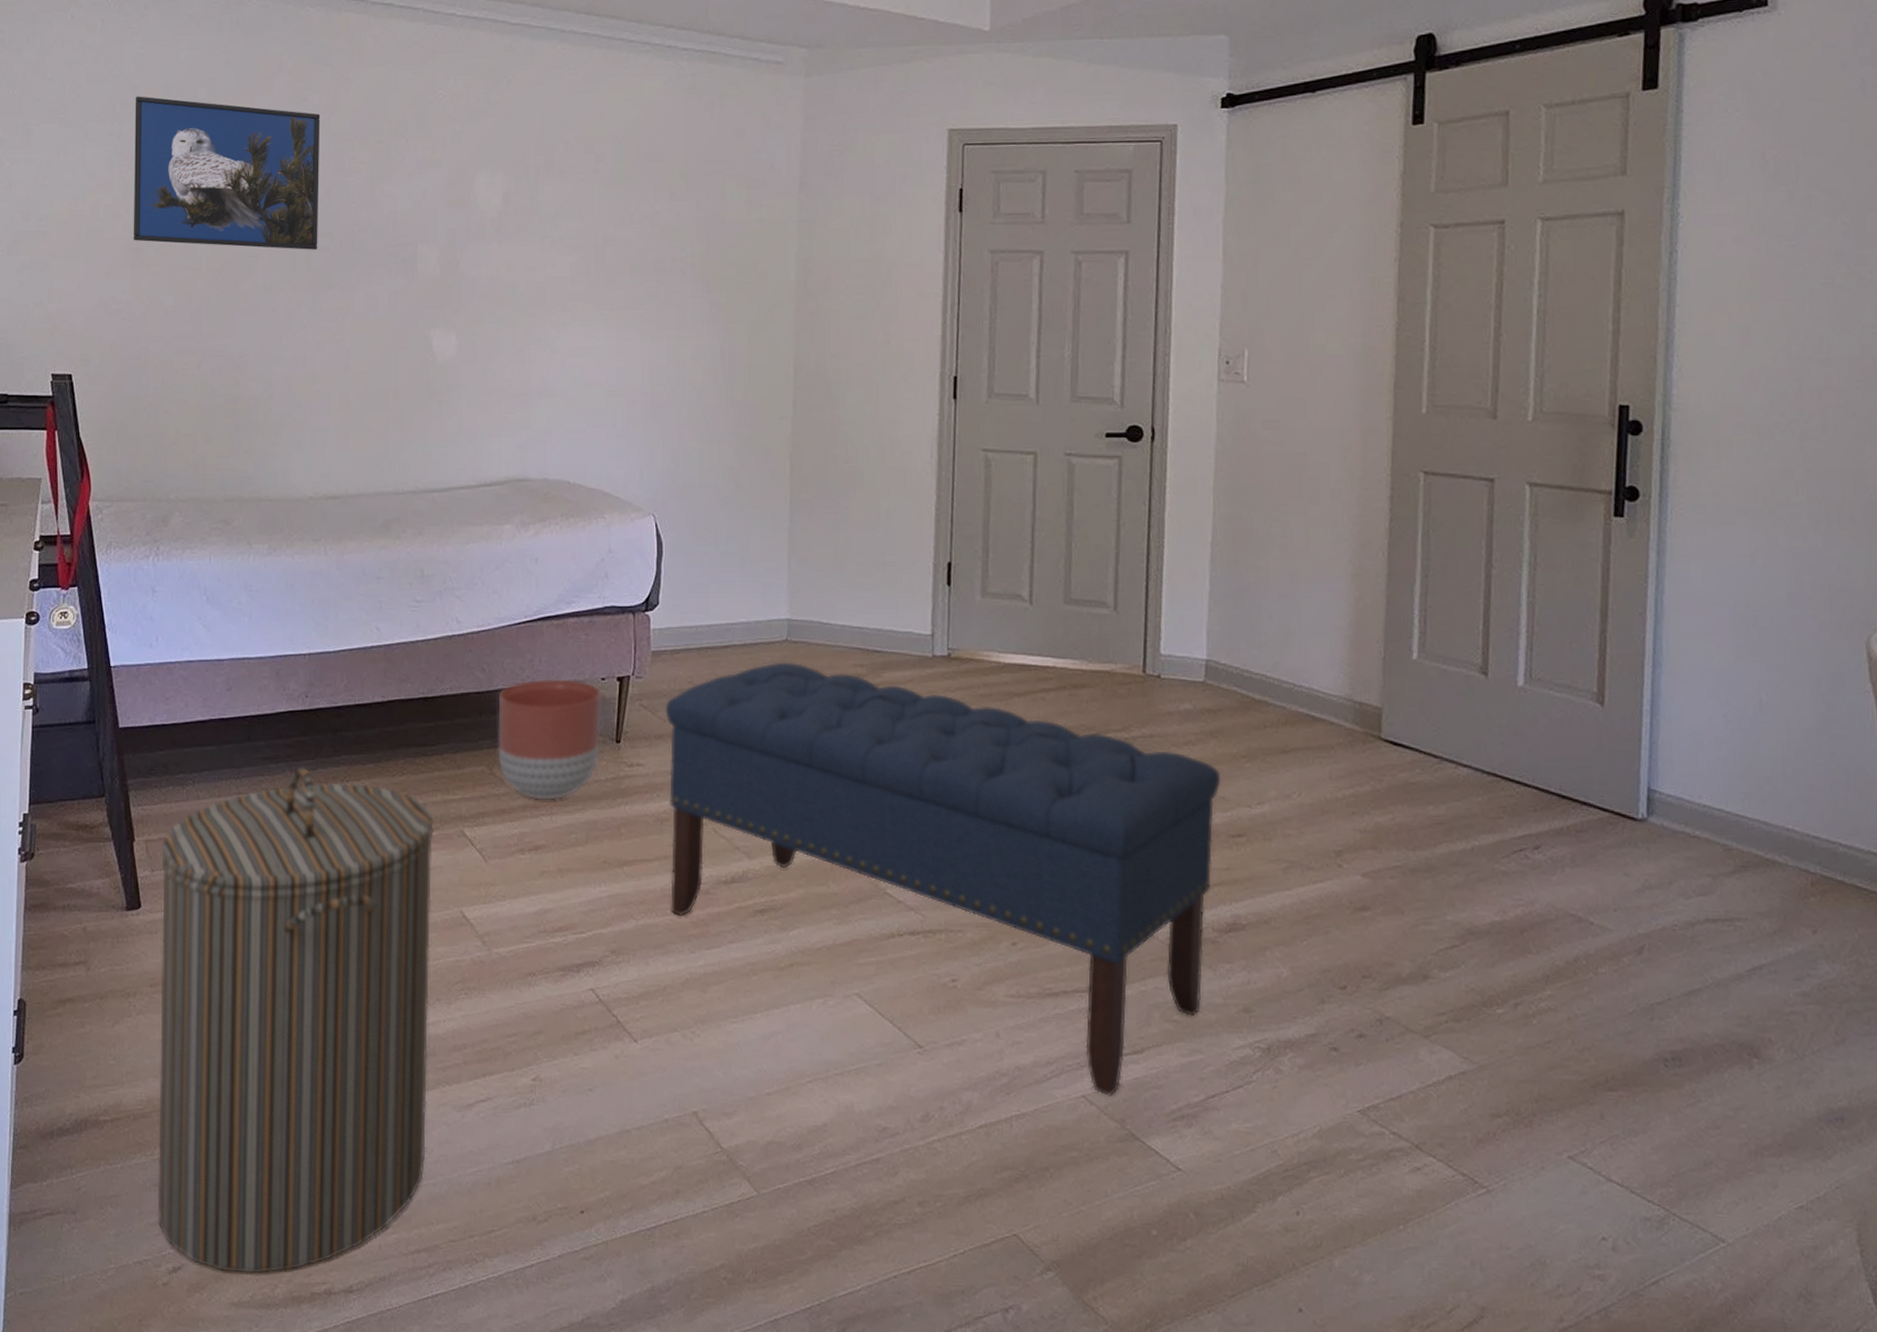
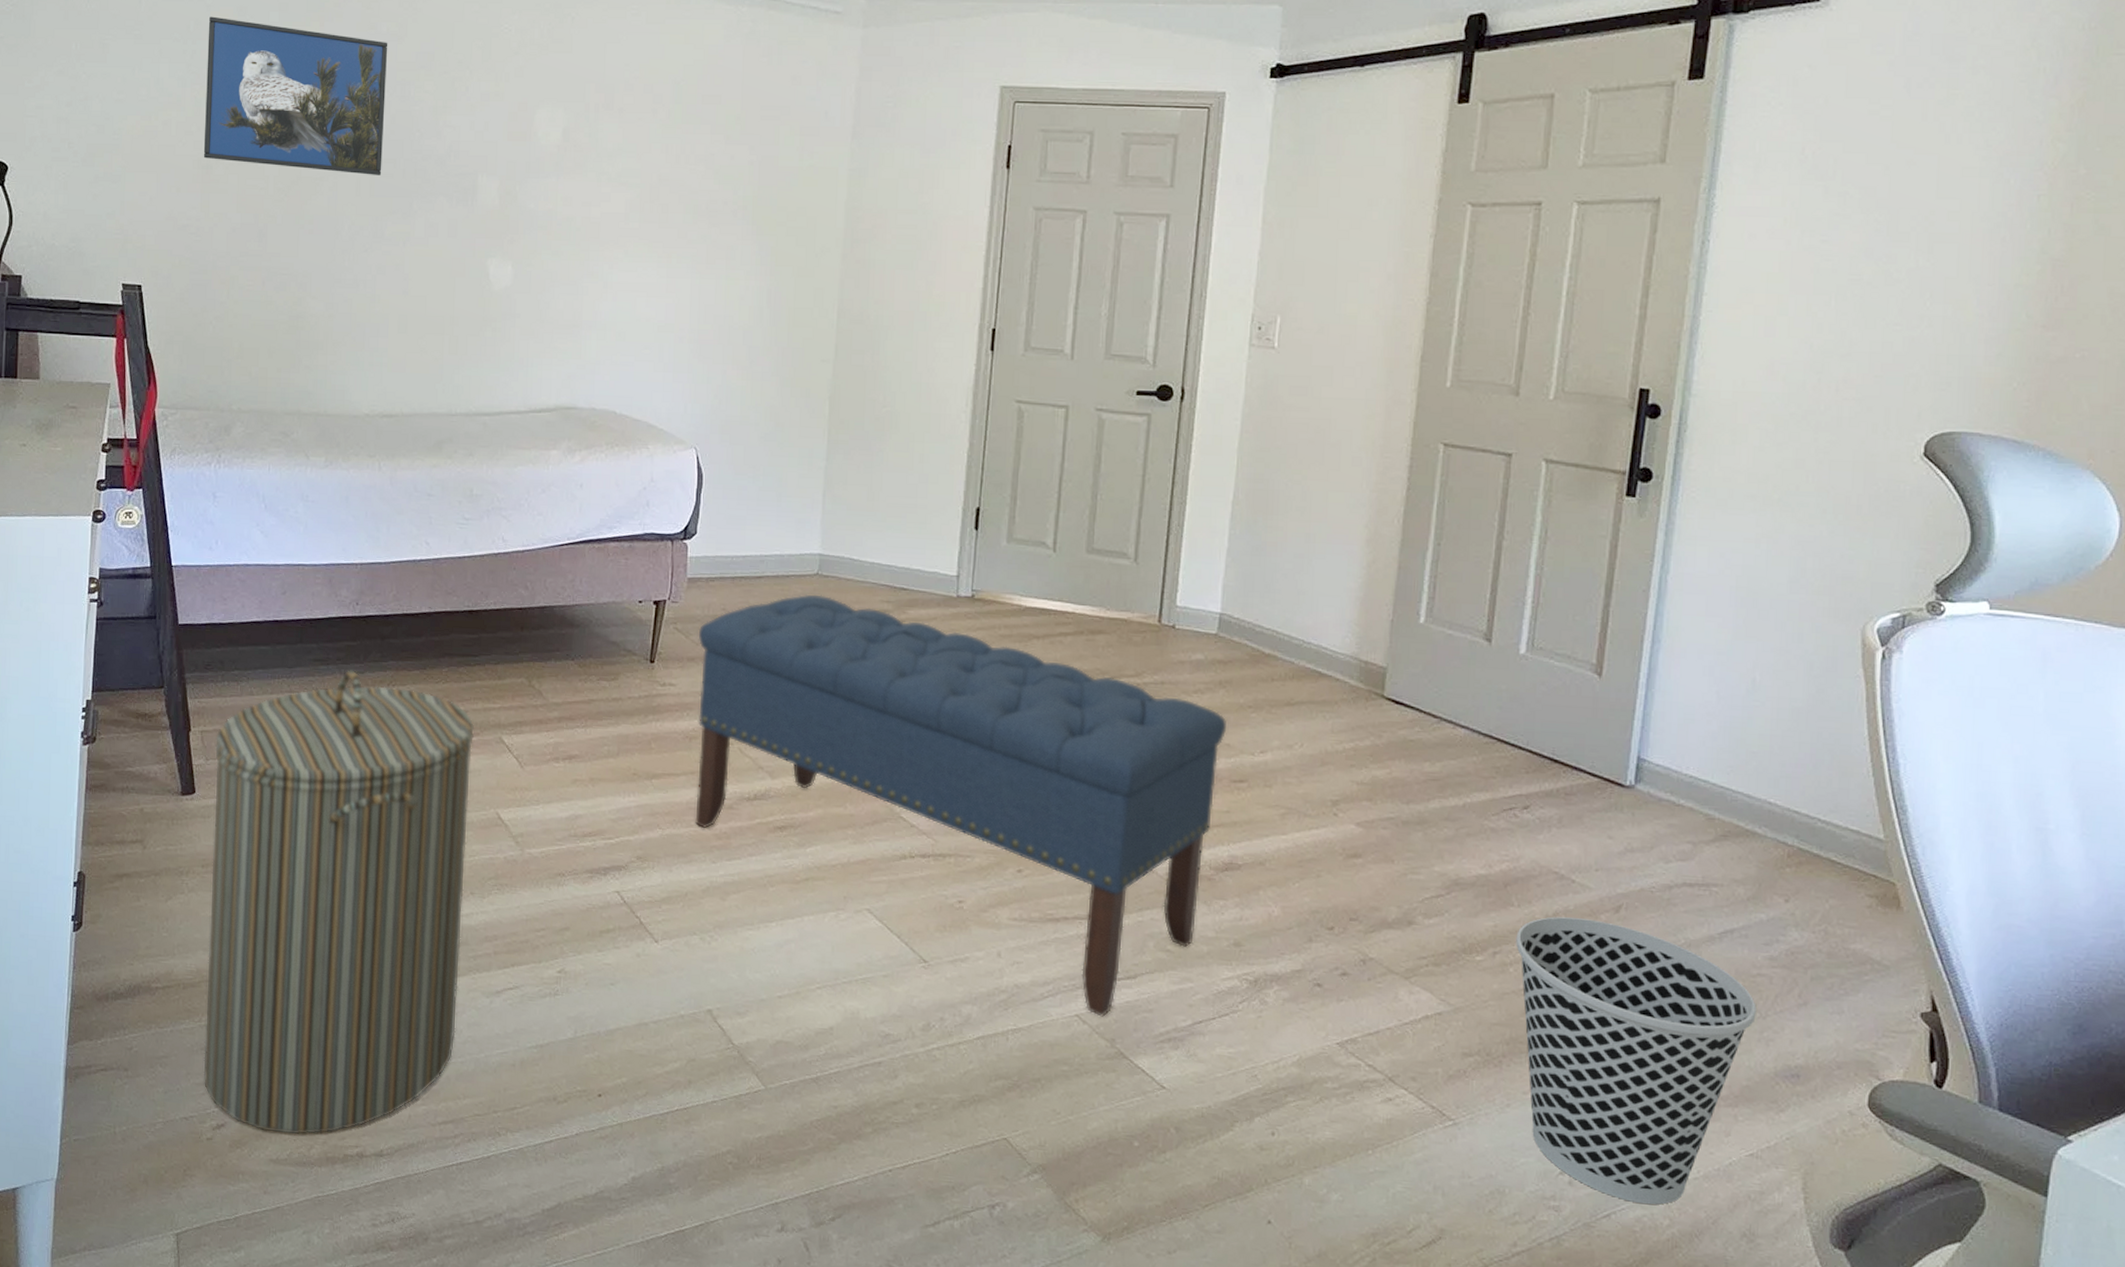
planter: present [498,679,602,800] -> none [537,598,639,714]
wastebasket: none [1537,962,1793,1268] -> present [1516,916,1757,1205]

